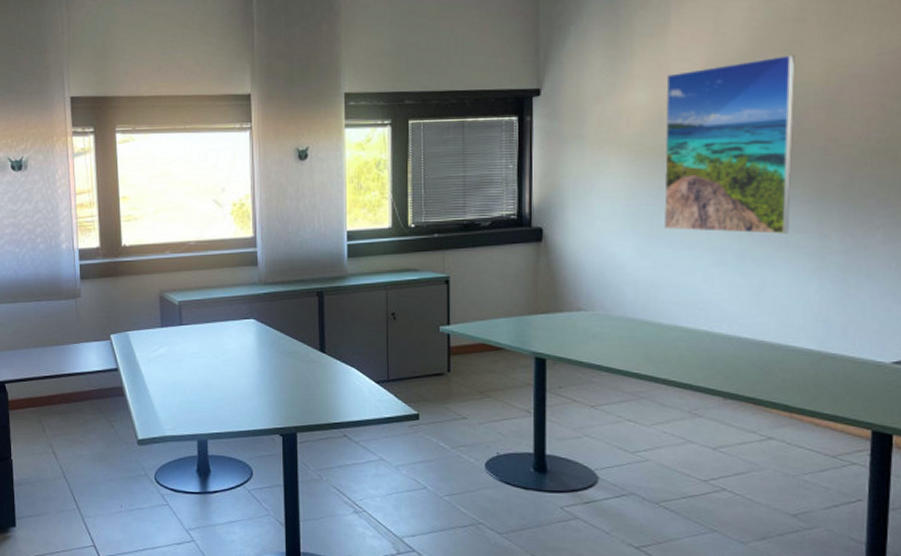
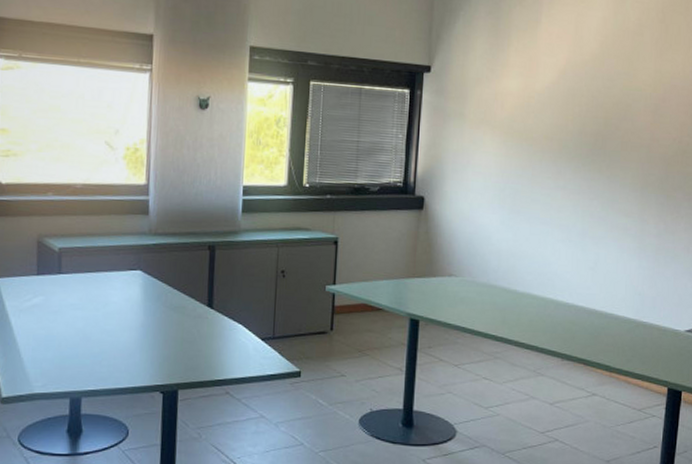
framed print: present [663,55,795,234] -> none [524,62,633,217]

